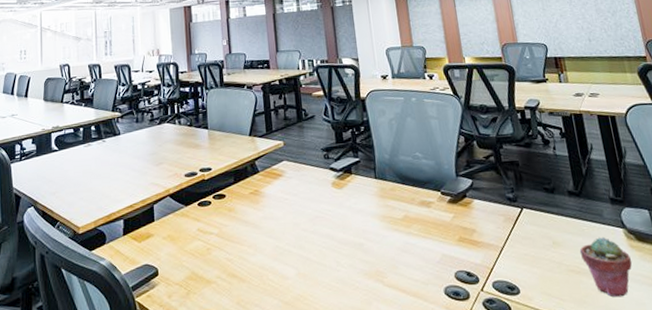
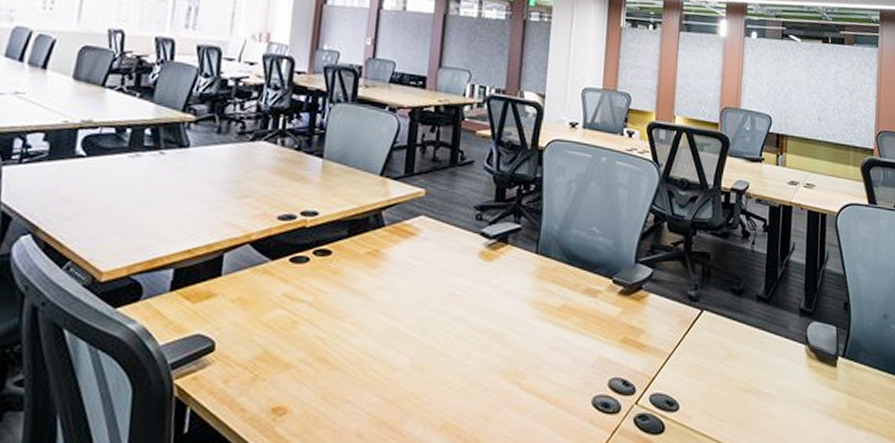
potted succulent: present [579,236,632,297] -> none [754,352,807,423]

